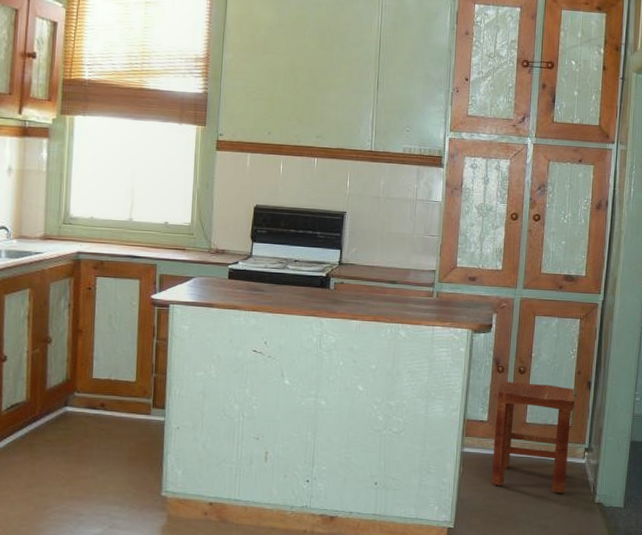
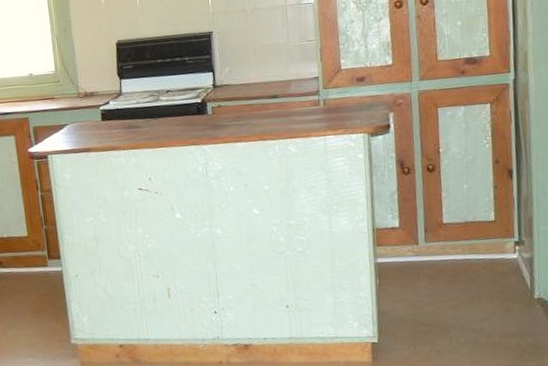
stool: present [491,381,576,493] -> none [406,179,499,294]

